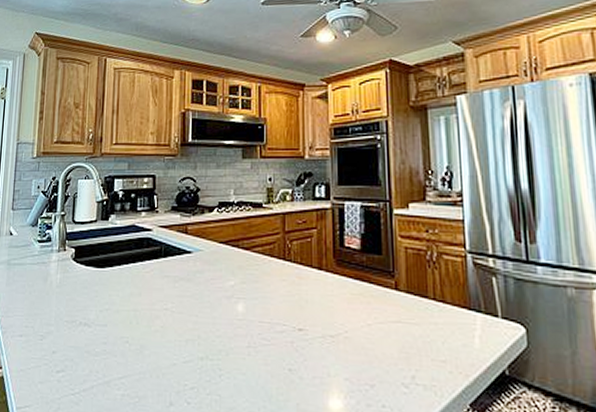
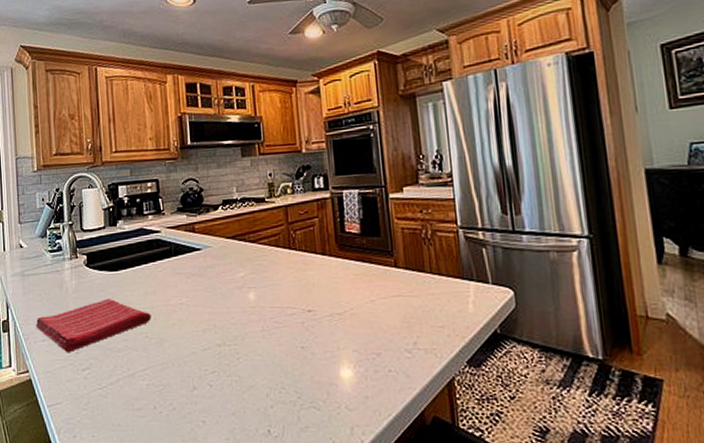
dish towel: none [15,297,134,352] -> present [35,299,151,353]

